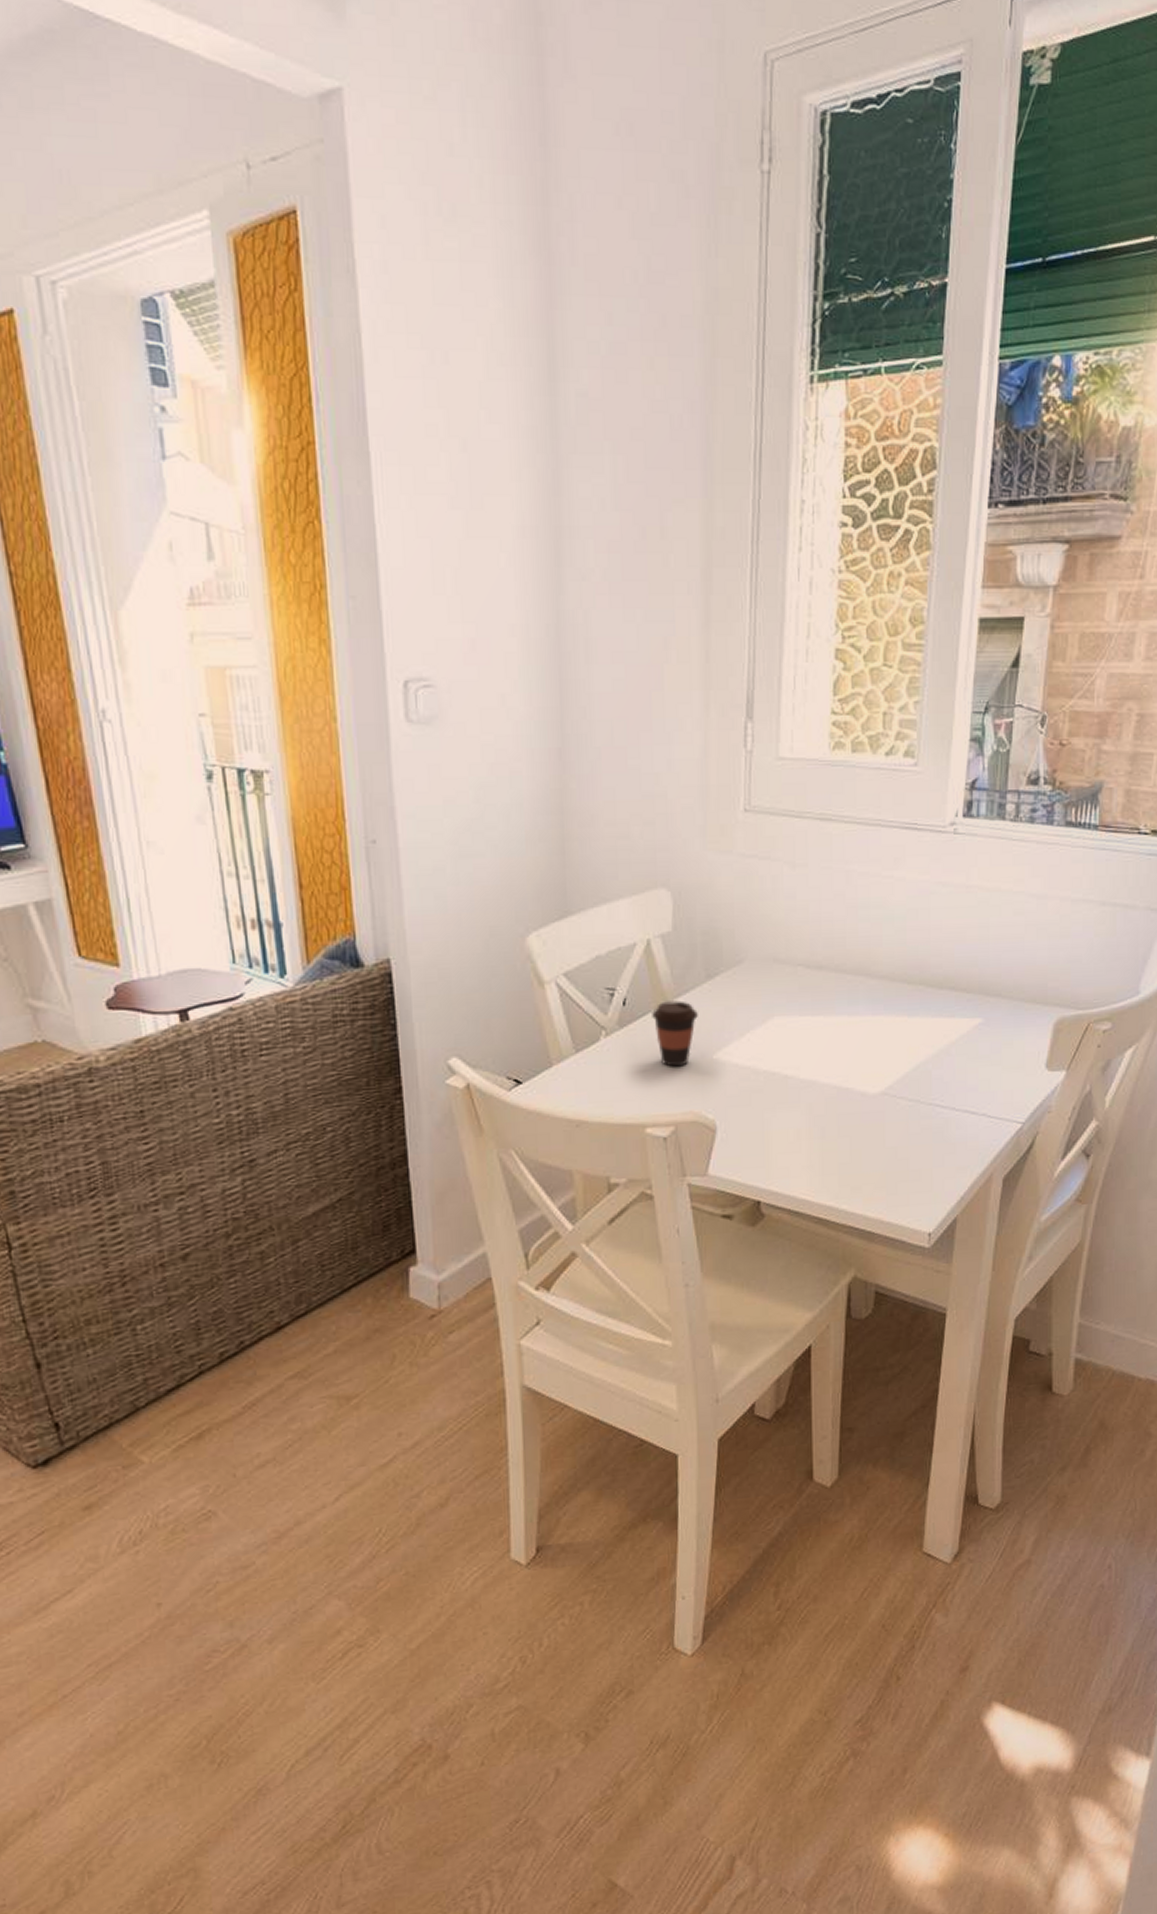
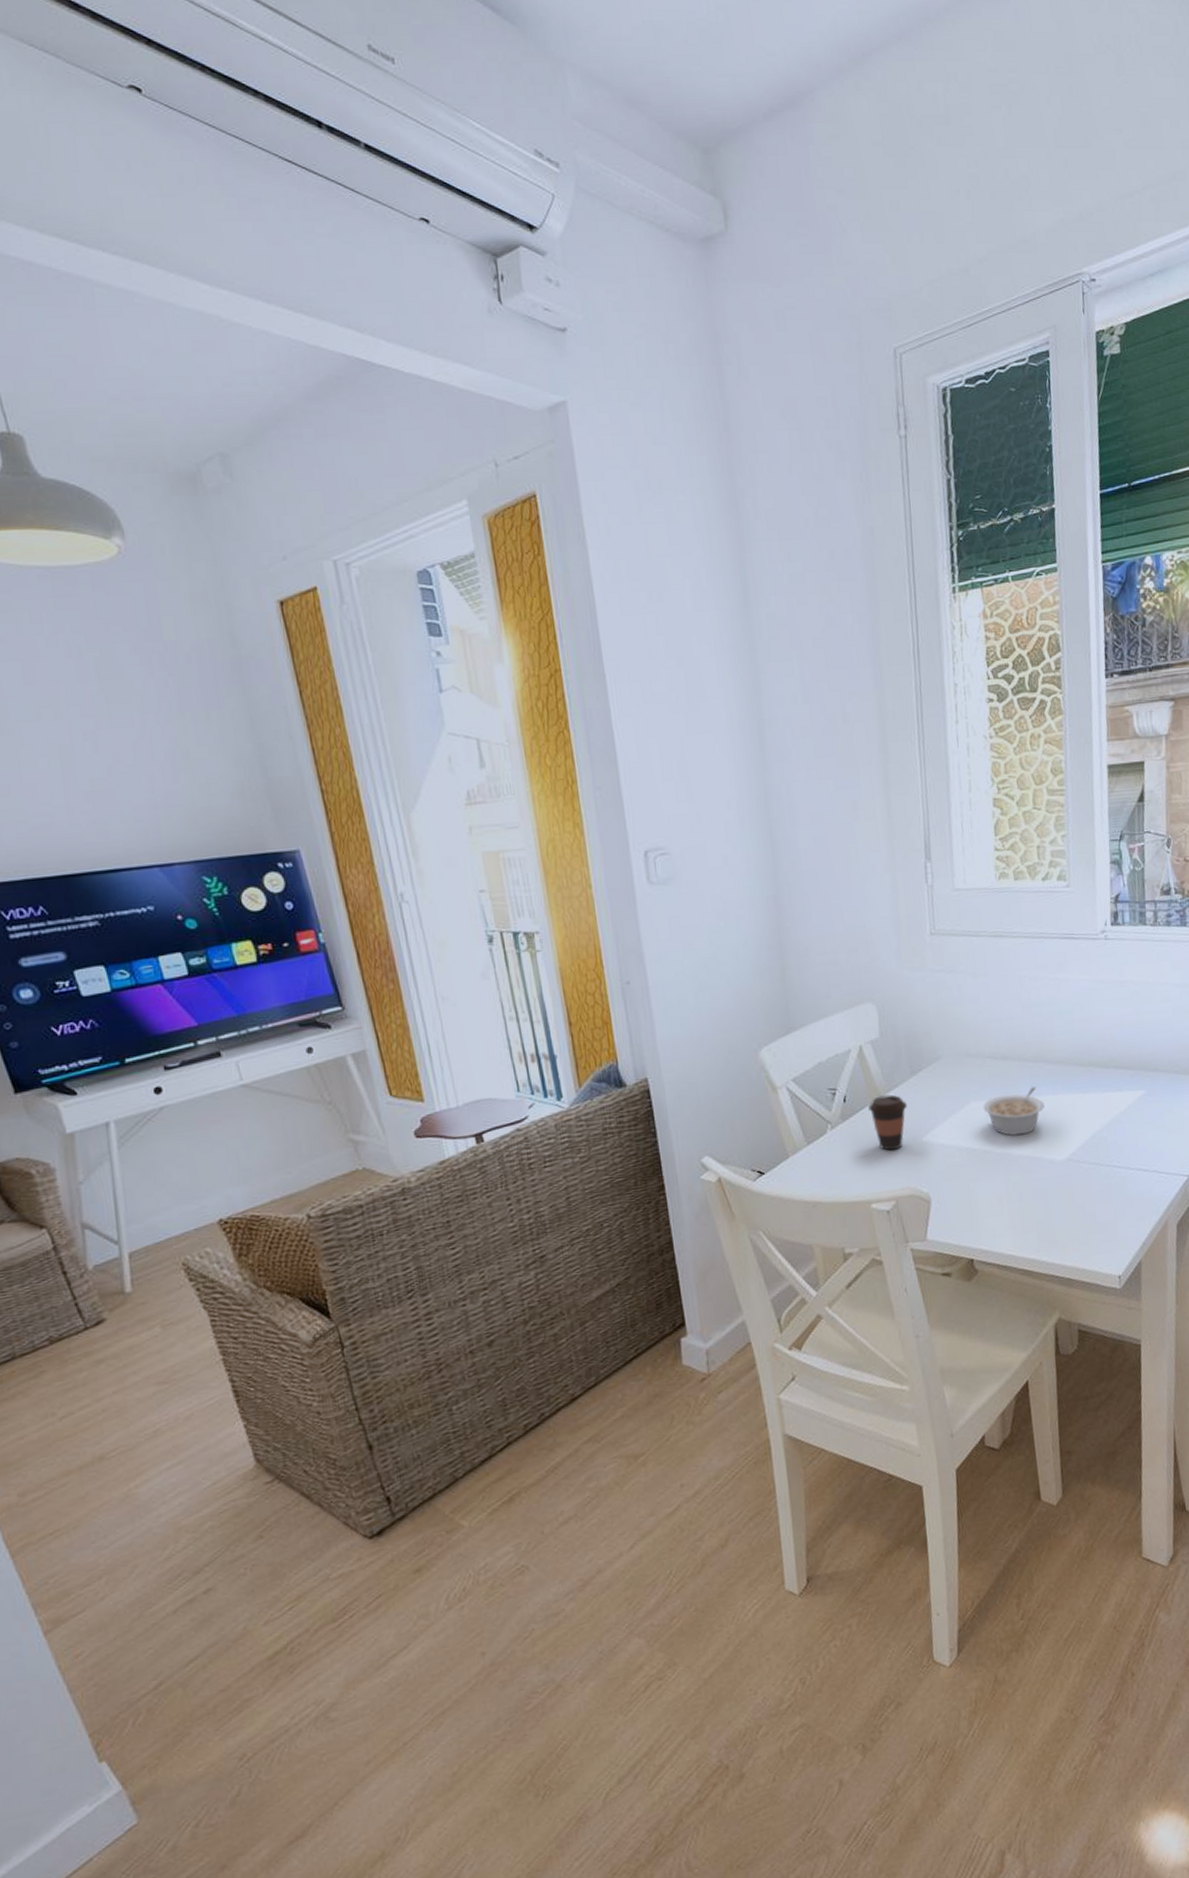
legume: none [788,1004,861,1061] -> present [983,1087,1045,1136]

